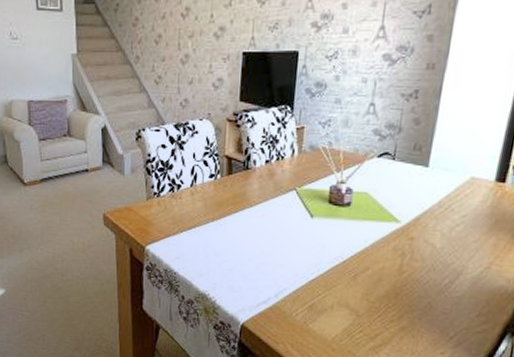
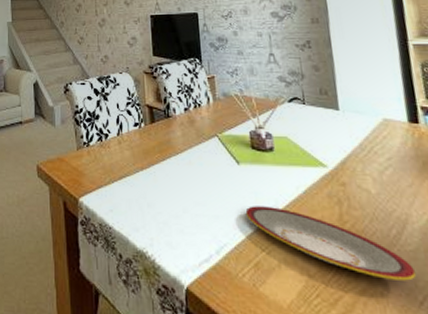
plate: none [309,256,456,321] -> present [245,206,417,281]

